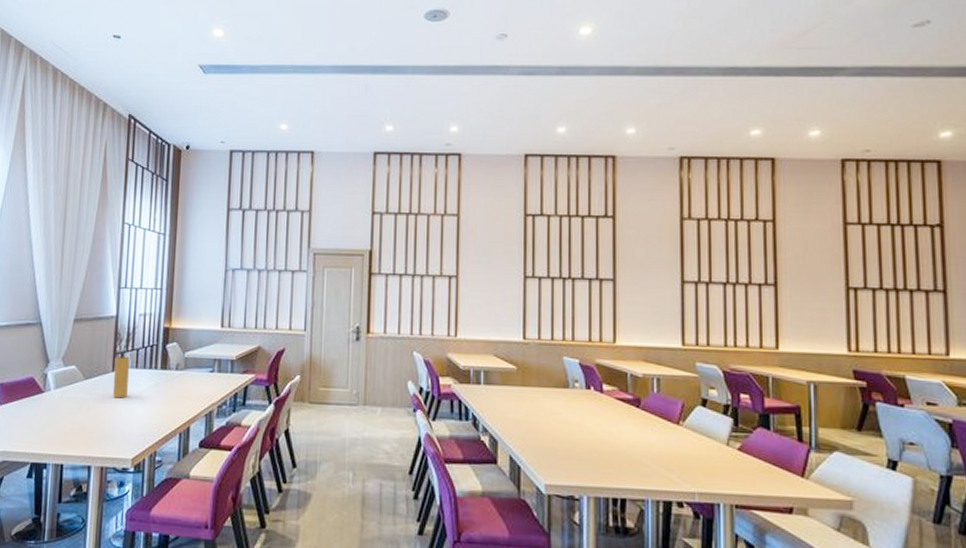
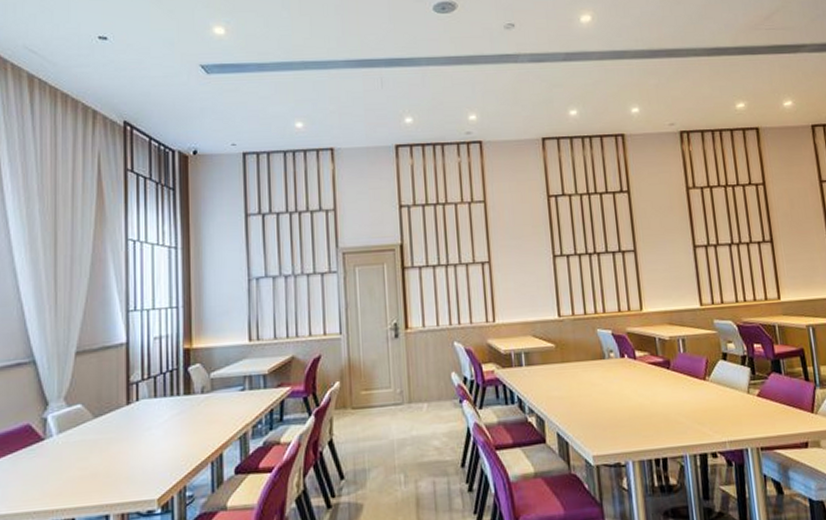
vase: present [112,321,138,399] -> none [127,346,154,434]

